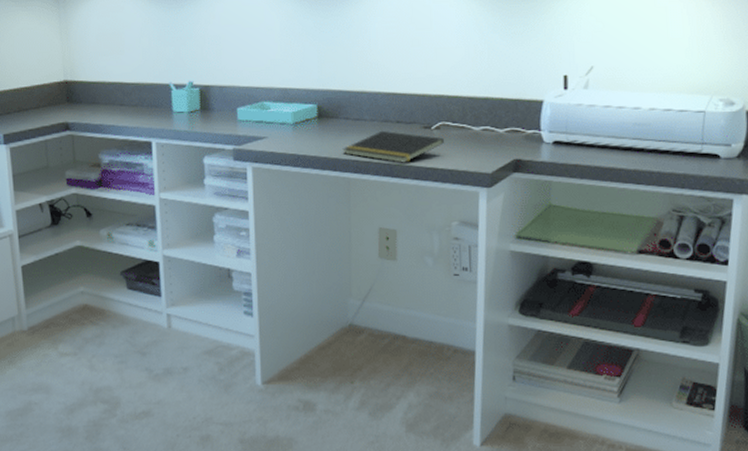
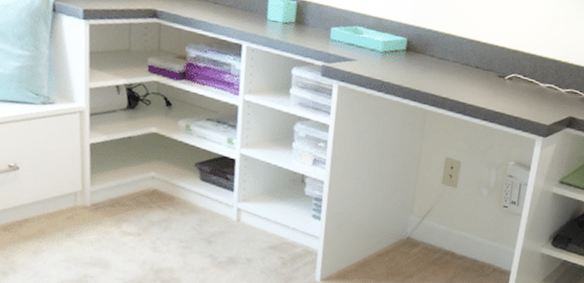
notepad: present [342,130,444,163] -> none [424,72,514,105]

